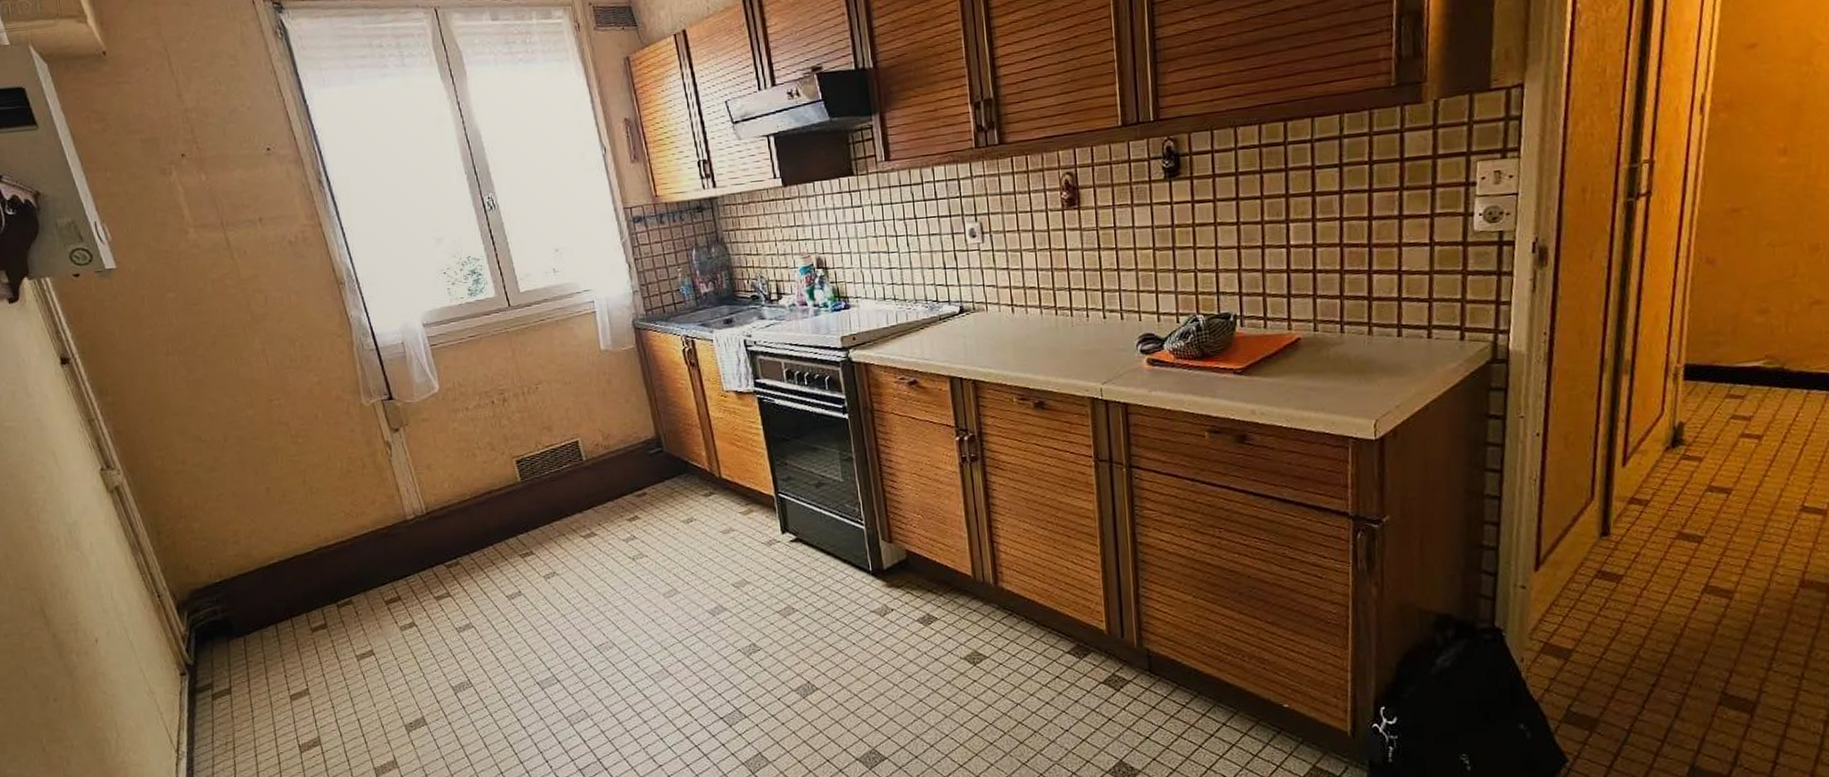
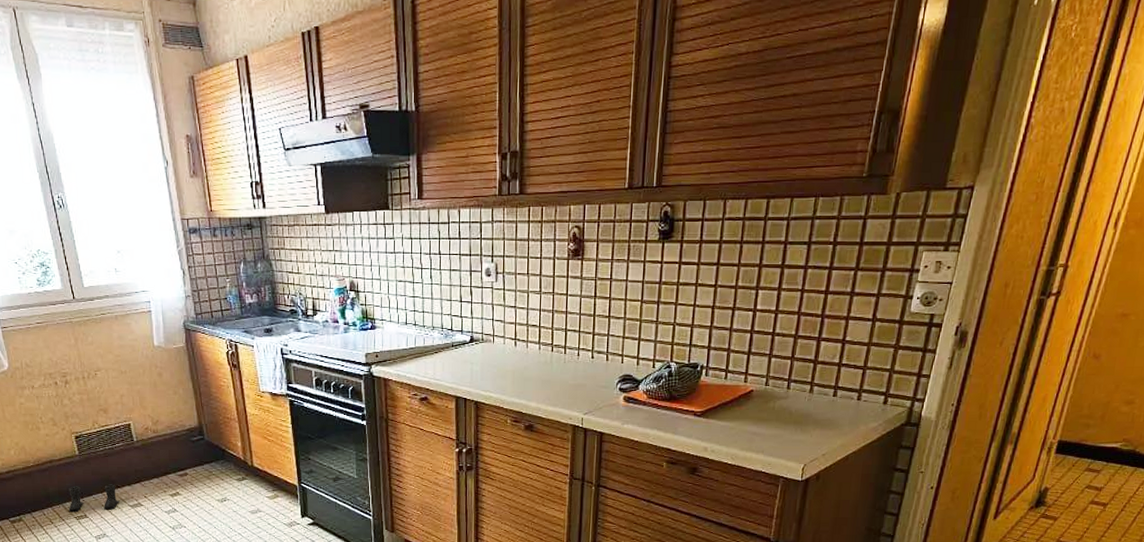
boots: none [511,511,569,549] -> present [69,483,119,512]

